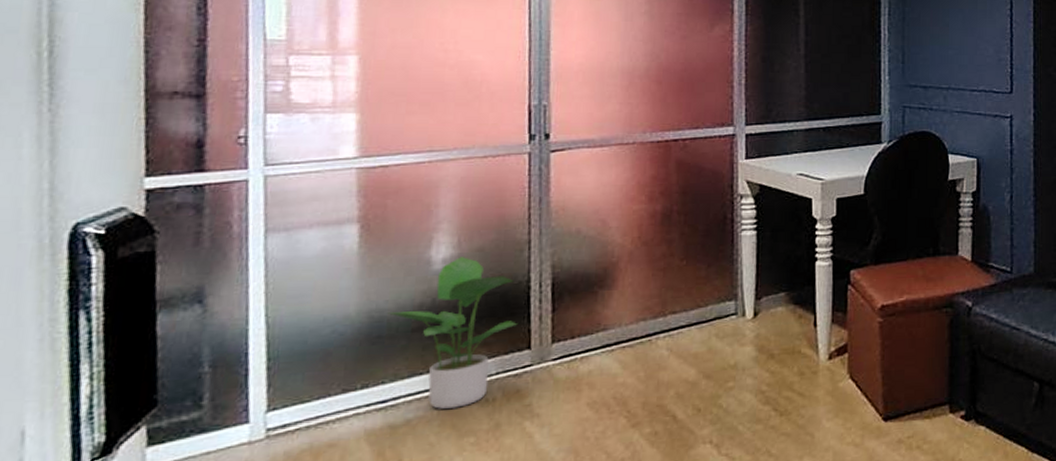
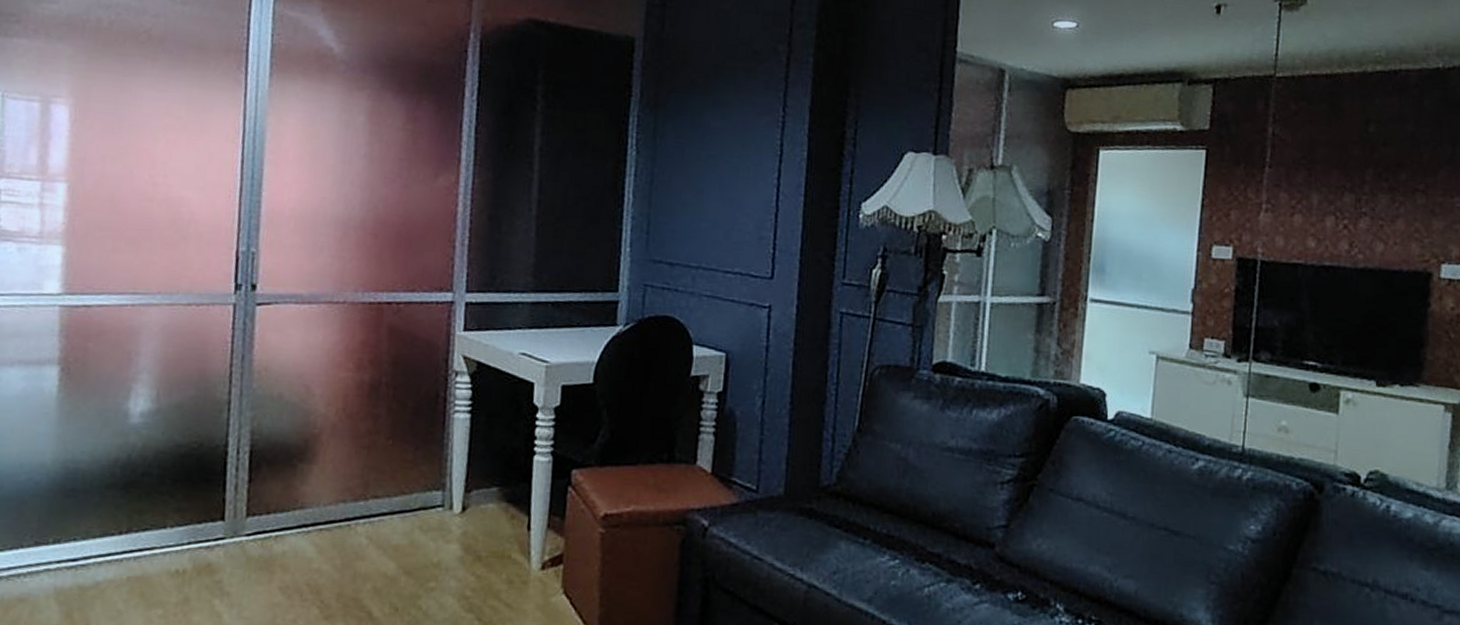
potted plant: present [387,257,518,409] -> none [83,412,213,577]

